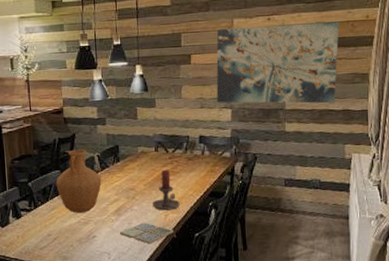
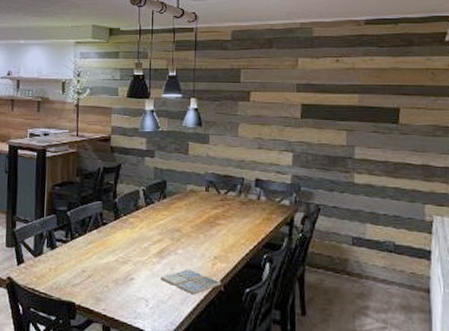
vase: present [56,149,102,213] -> none [96,181,145,251]
candle holder: present [151,170,180,211] -> none [198,213,230,259]
wall art: present [216,21,339,104] -> none [277,67,417,156]

